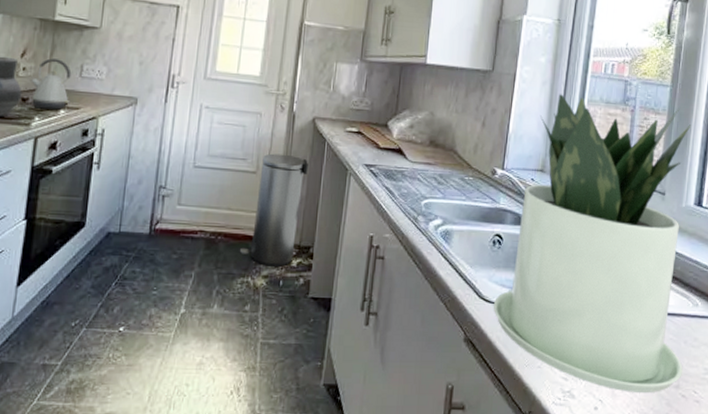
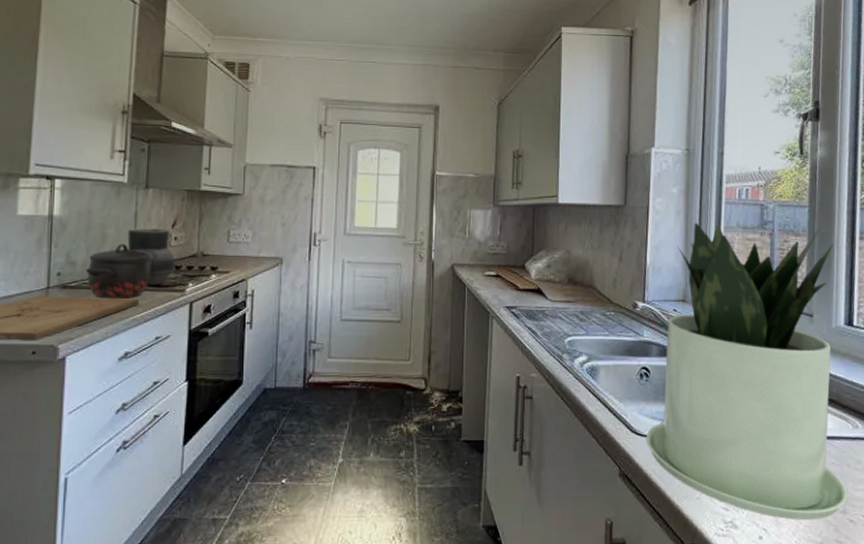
kettle: present [31,58,72,110] -> none [182,227,221,275]
pedal bin: present [240,153,308,267] -> none [391,302,450,412]

